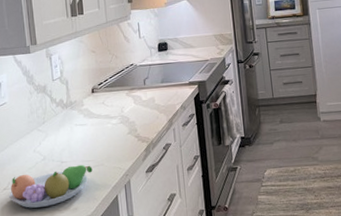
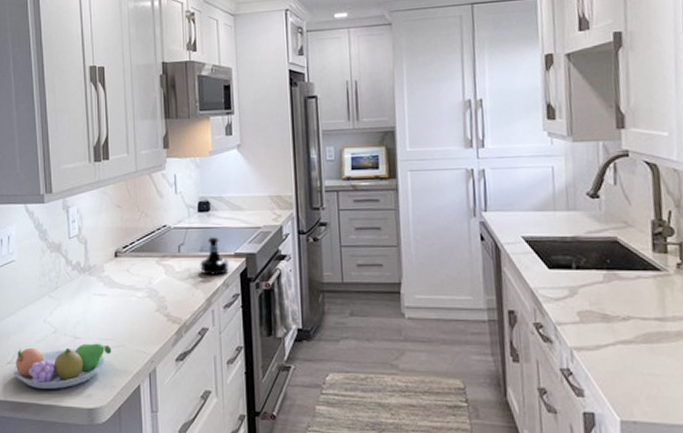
tequila bottle: none [162,70,186,101] -> present [200,237,230,275]

